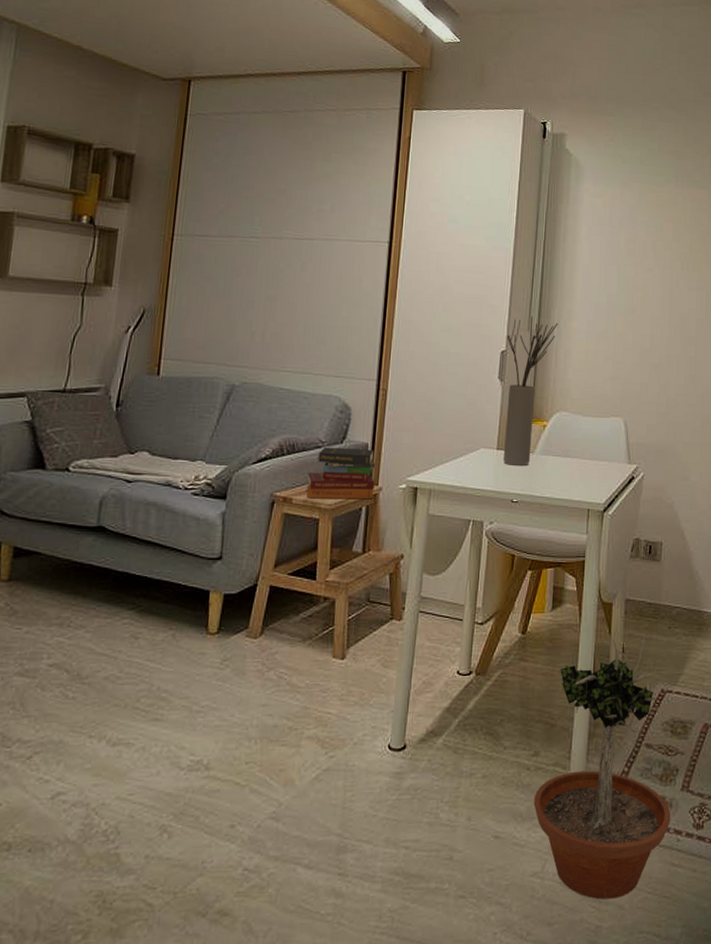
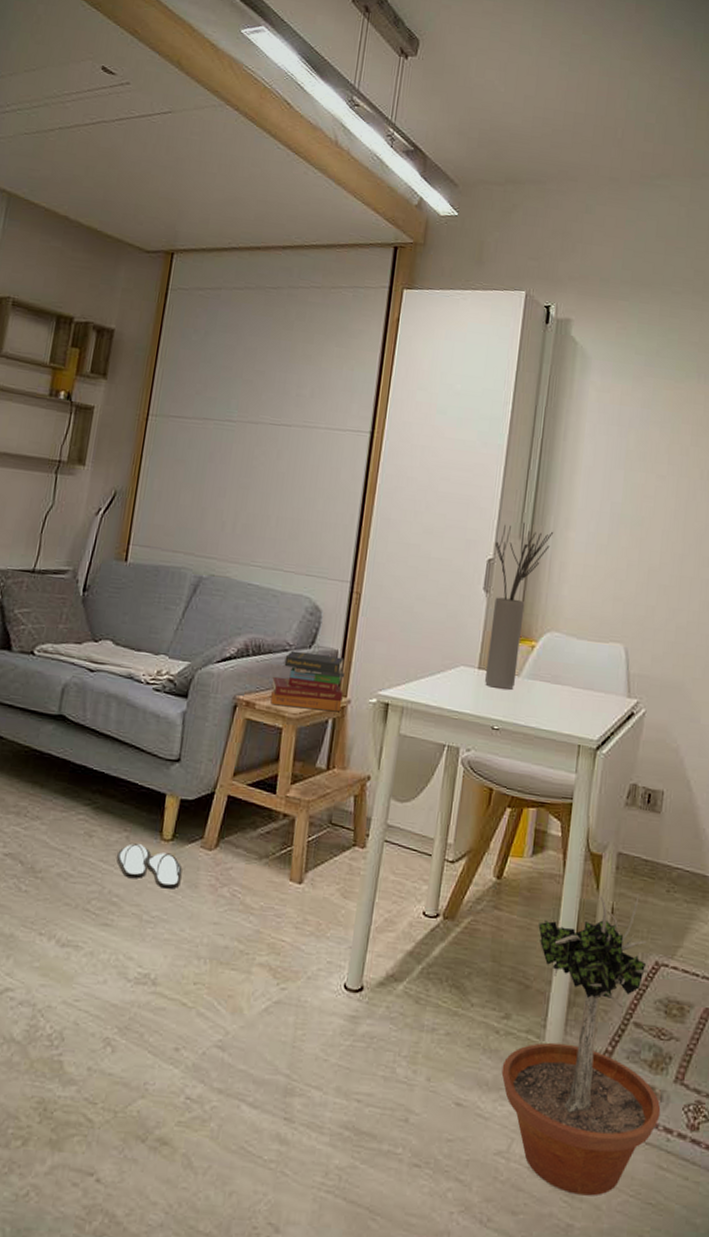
slippers: none [164,640,229,679] -> present [117,843,182,889]

